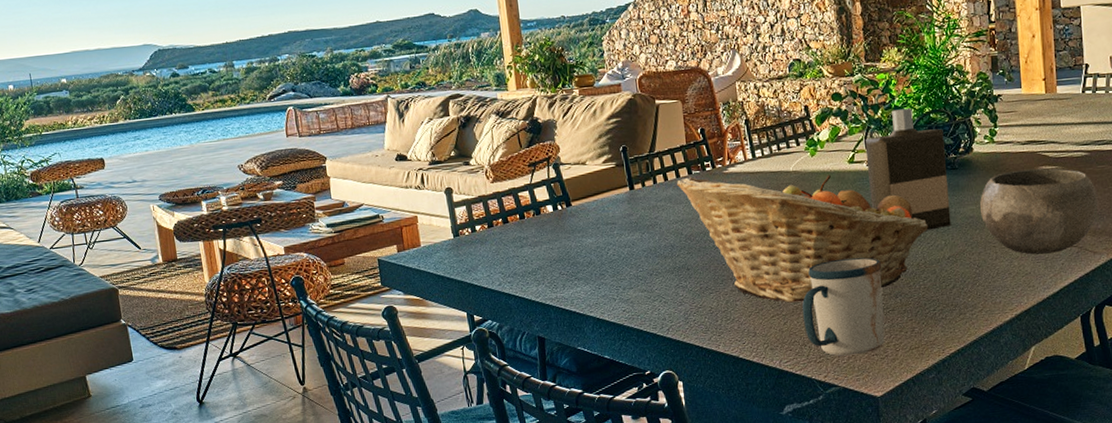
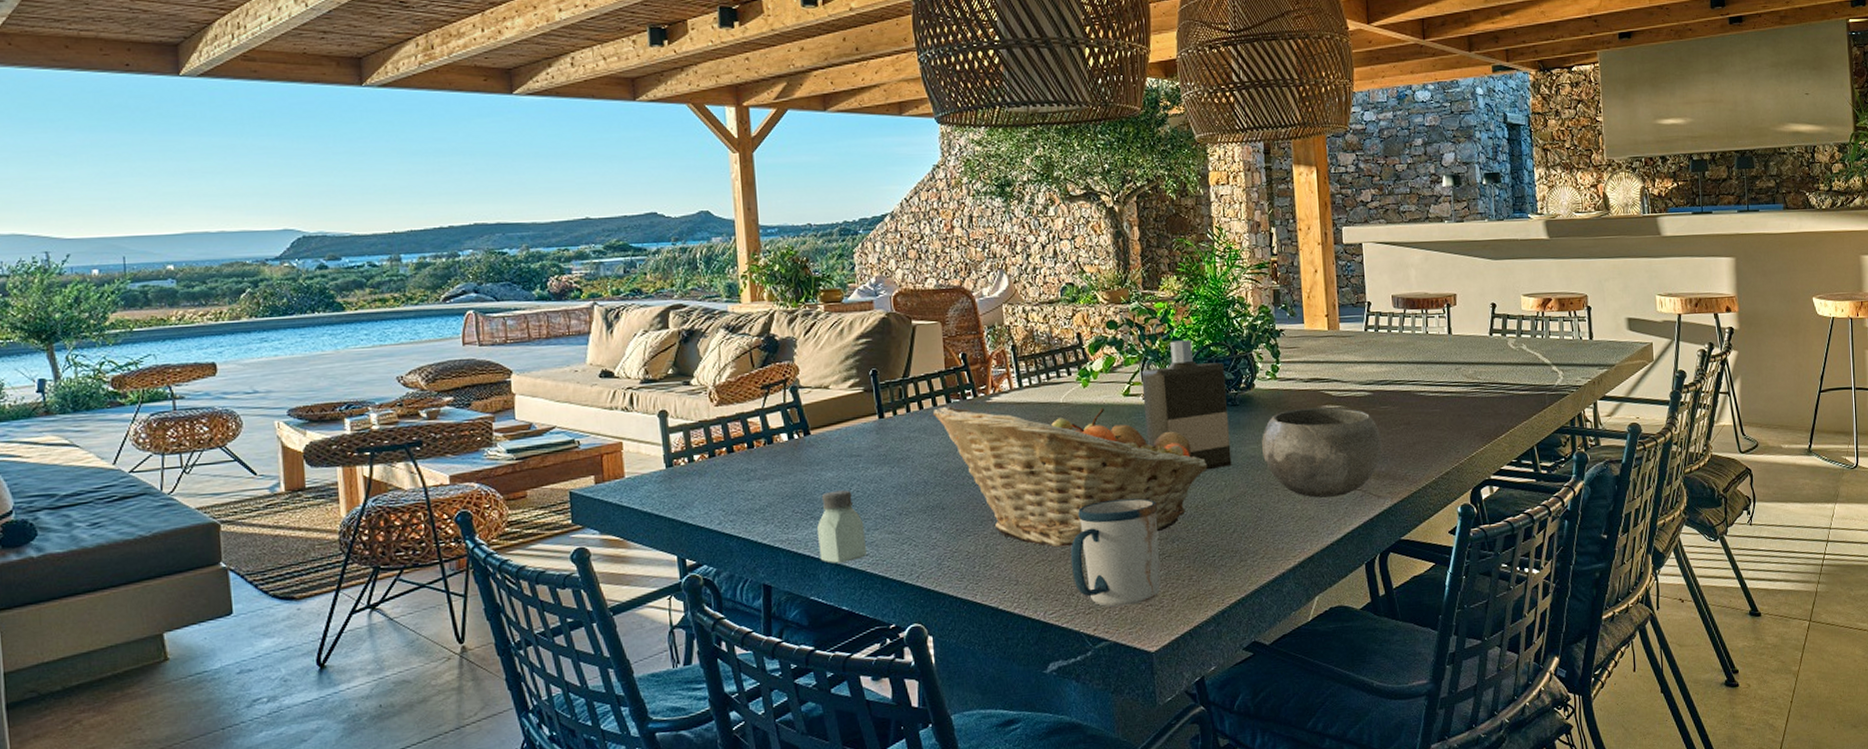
saltshaker: none [580,254,624,319] -> present [816,490,868,564]

